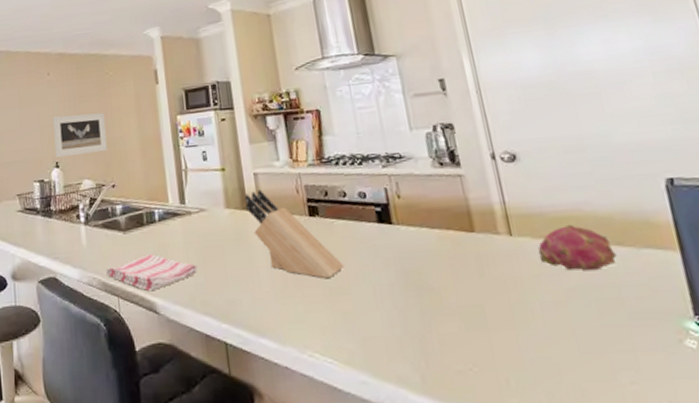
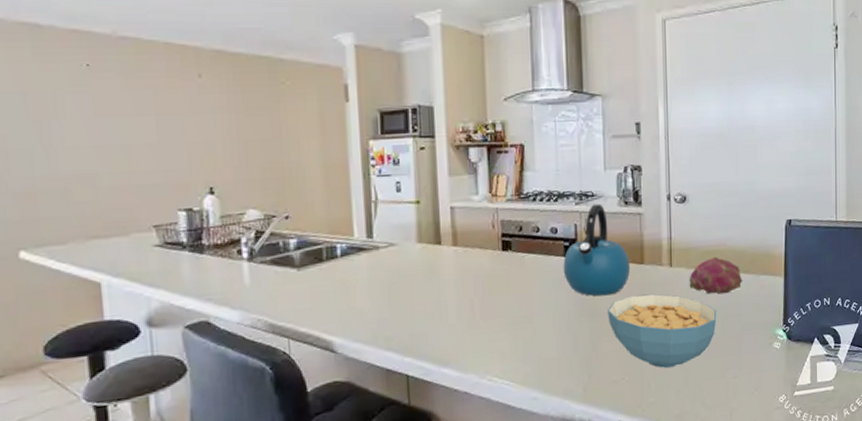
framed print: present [53,112,107,158] -> none [206,130,280,182]
dish towel: present [106,254,198,292] -> none [274,292,382,331]
knife block: present [245,189,344,279] -> none [439,224,529,310]
kettle: none [377,165,459,268] -> present [563,203,631,296]
cereal bowl: none [437,268,590,361] -> present [607,294,717,368]

